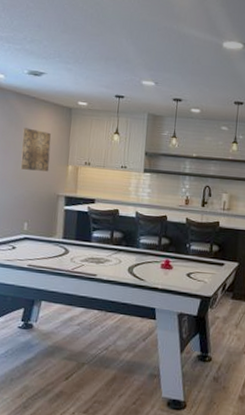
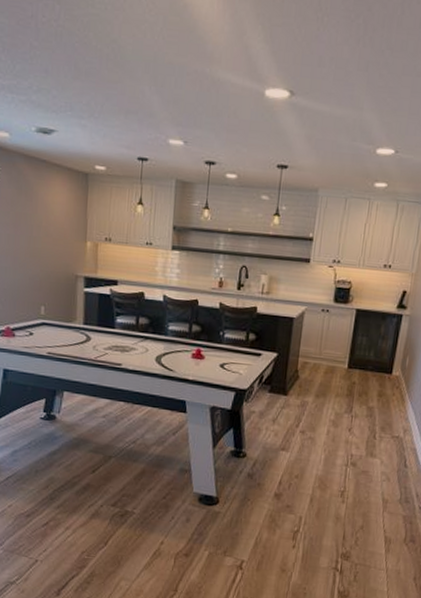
wall art: present [20,127,51,172] -> none [33,197,66,249]

